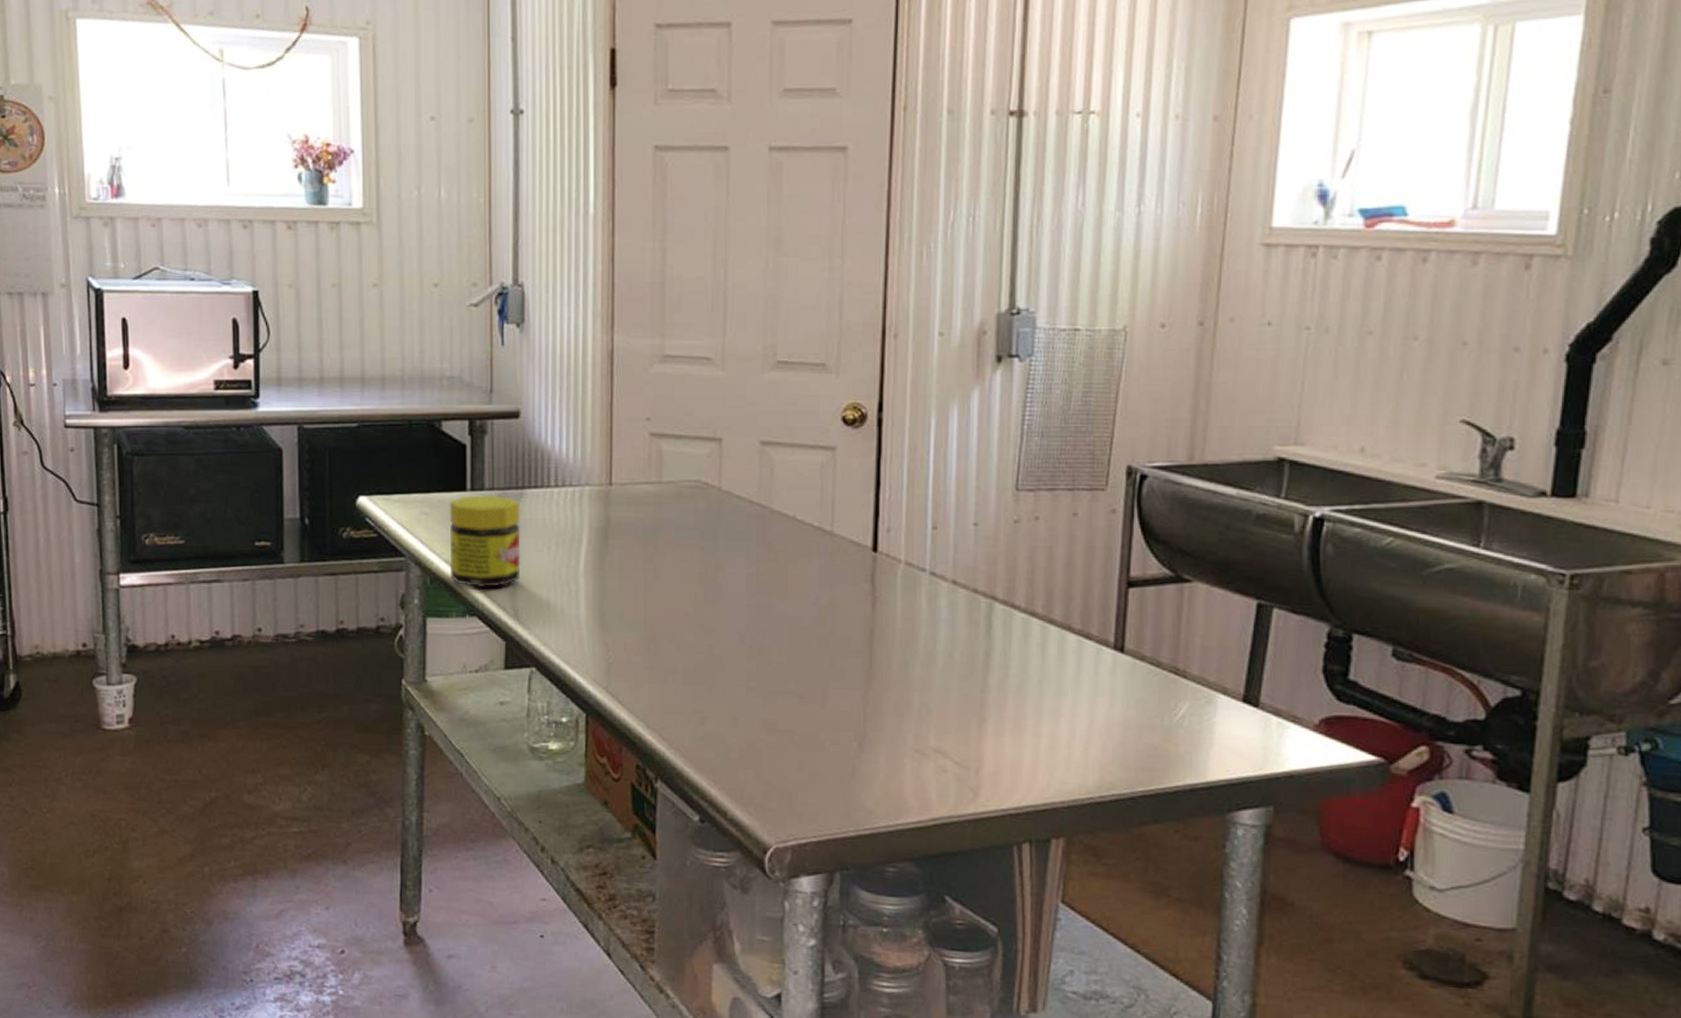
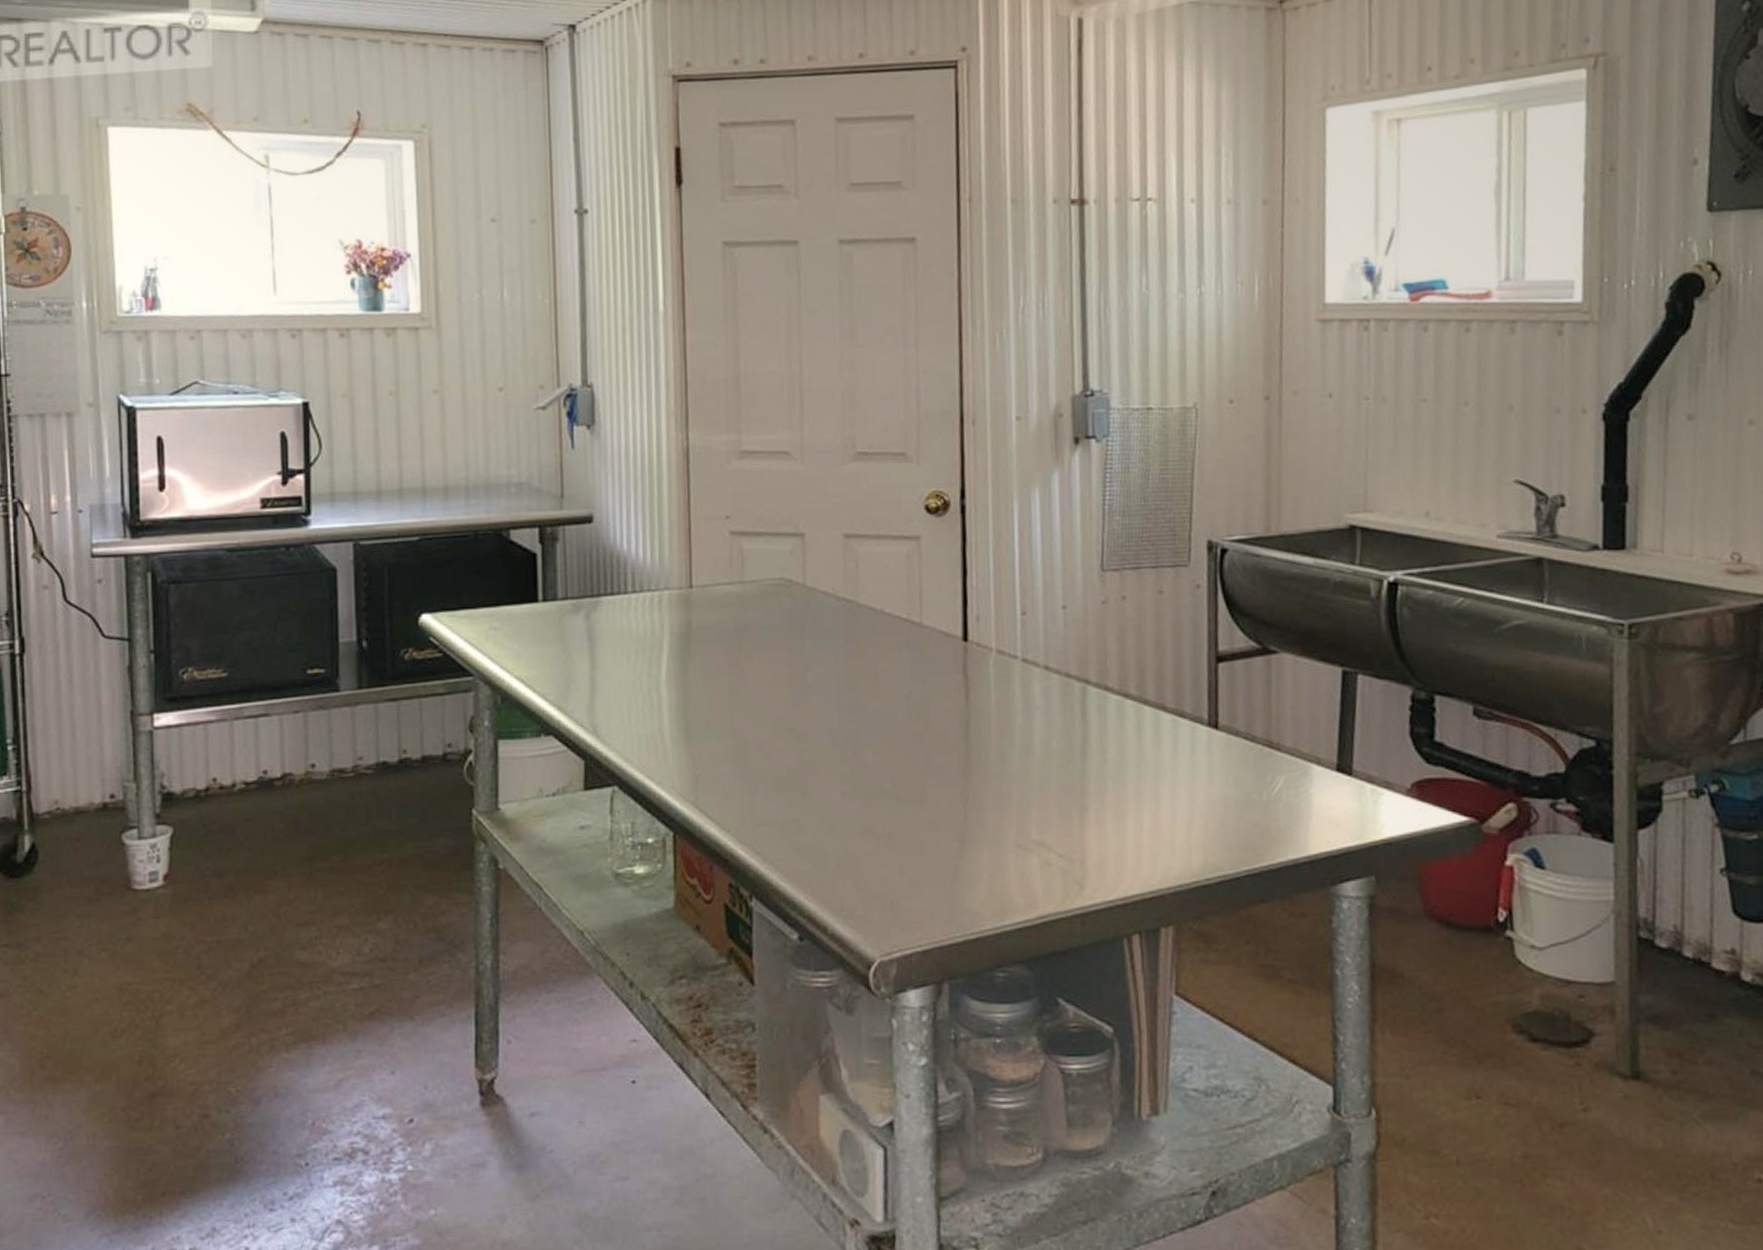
jar: present [449,495,521,588] -> none [519,605,598,705]

